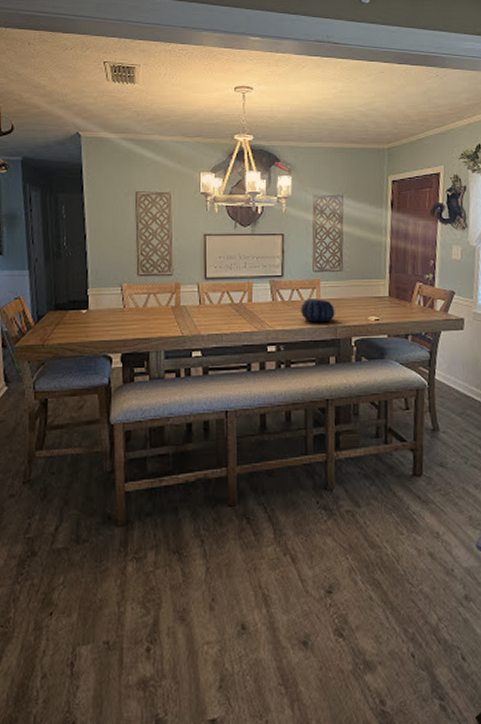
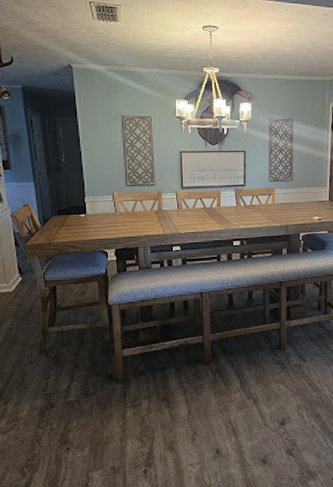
decorative bowl: present [301,299,335,323] -> none [260,203,287,223]

